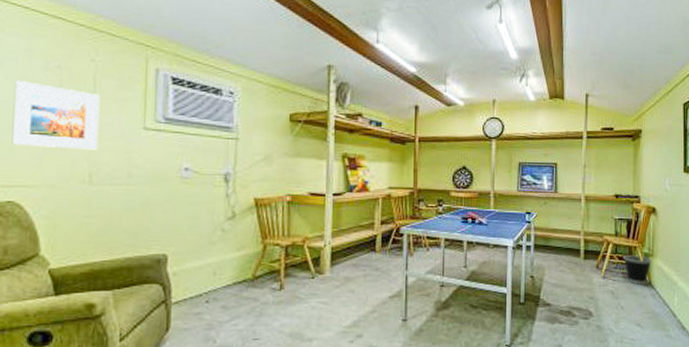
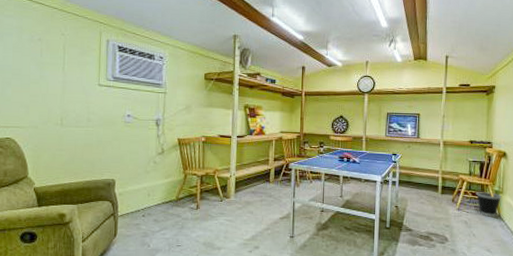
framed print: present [11,81,100,150] -> none [9,50,68,101]

